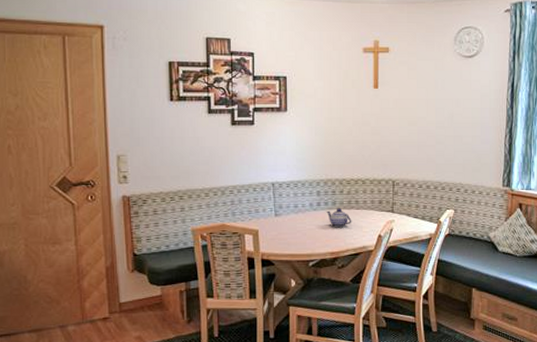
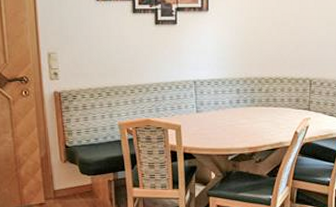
teapot: present [326,208,352,228] -> none [245,105,270,124]

